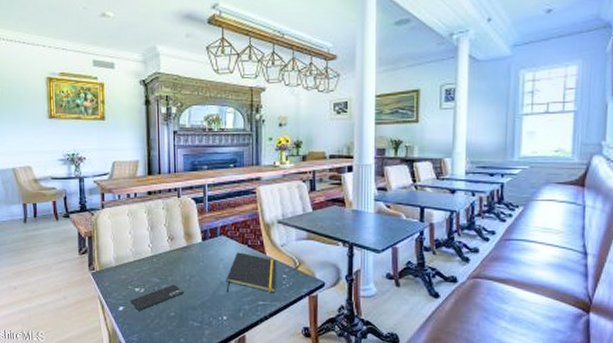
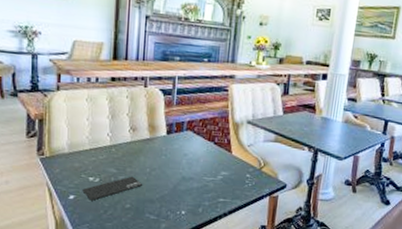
notepad: present [226,252,277,294] -> none [187,149,242,192]

